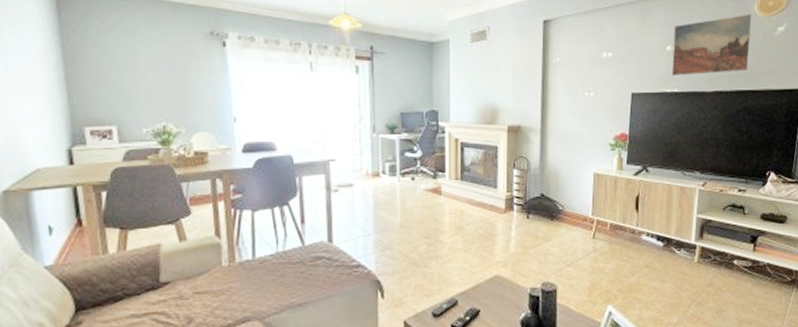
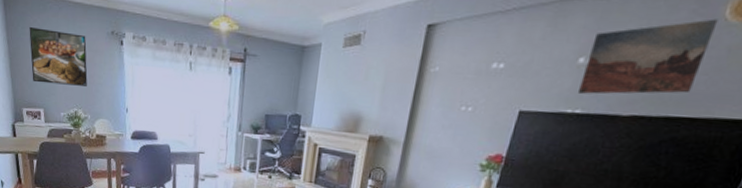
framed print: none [94,29,180,95] -> present [29,27,88,86]

